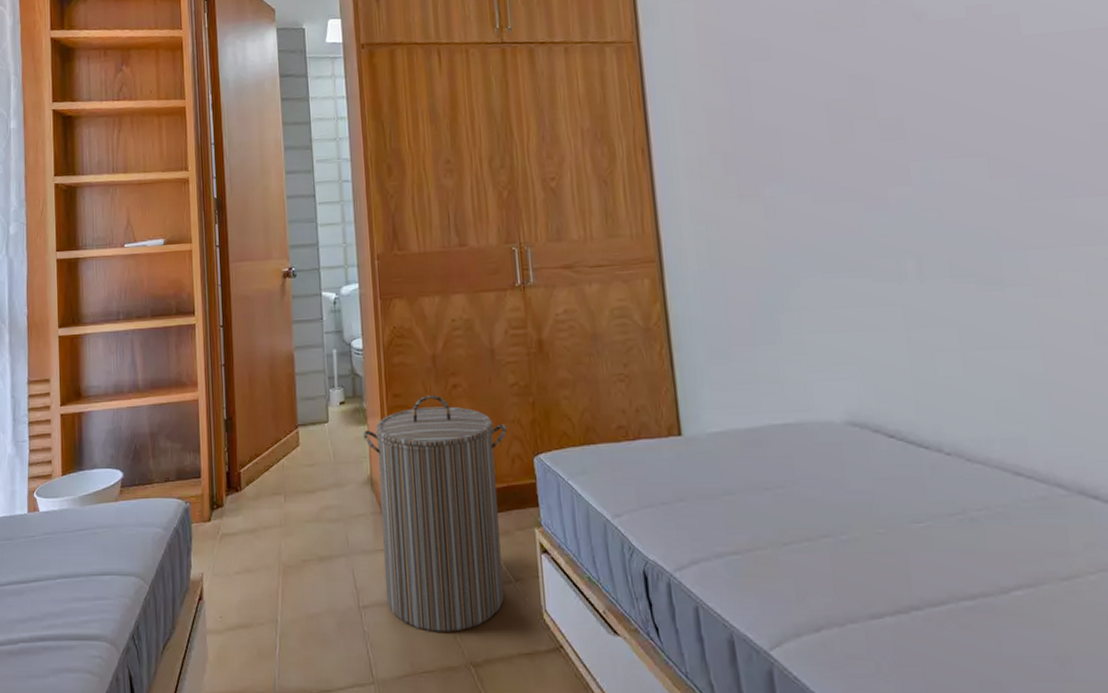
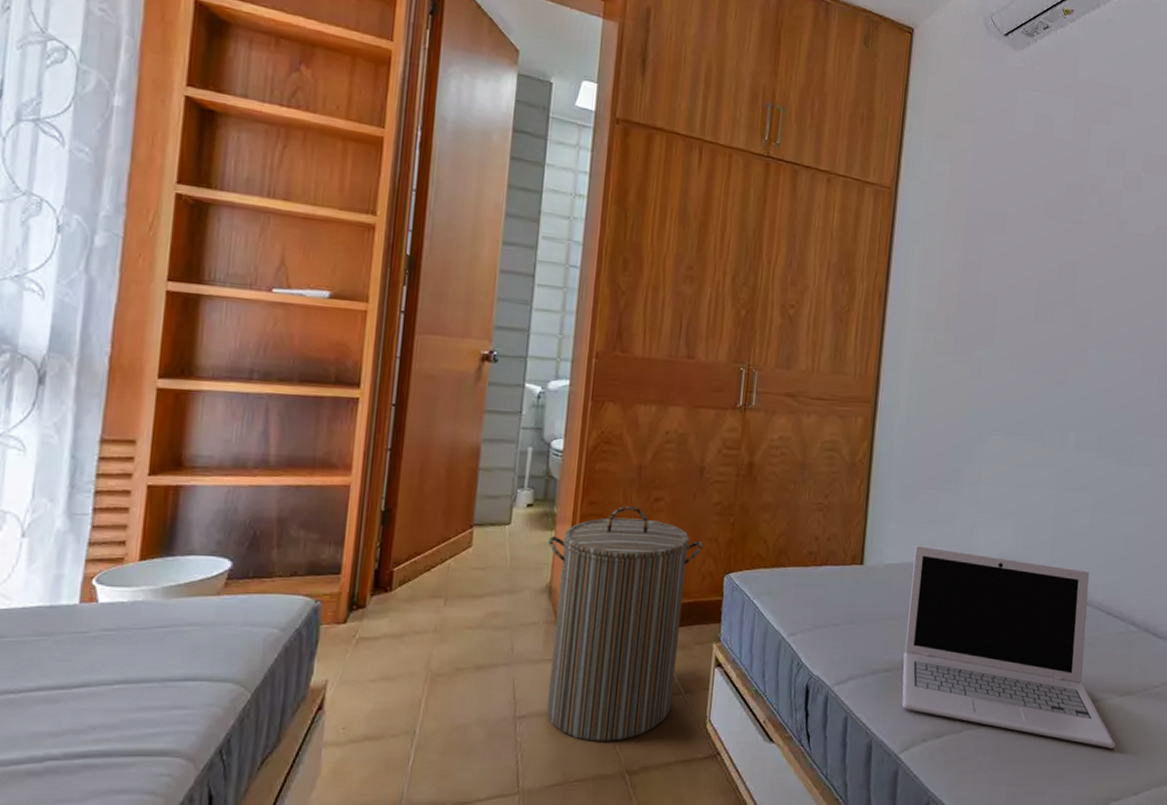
laptop: none [739,410,1073,649] -> present [901,546,1116,749]

